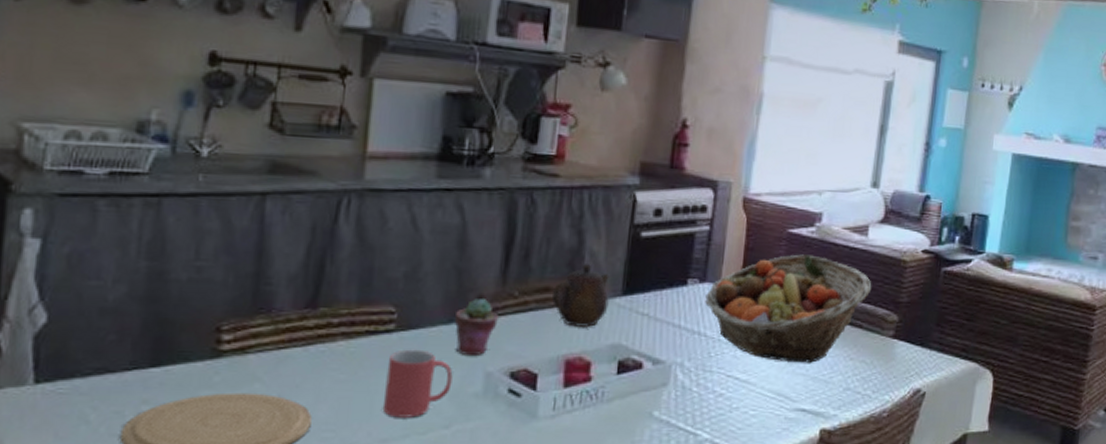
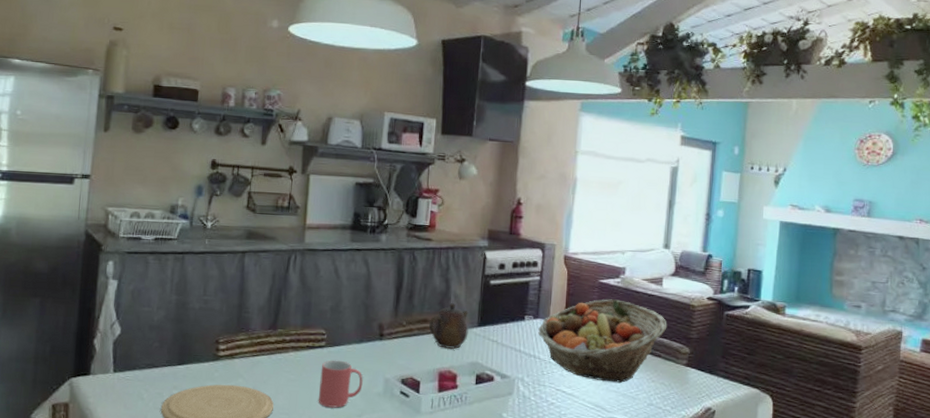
potted succulent: present [454,299,498,355] -> none [363,326,393,366]

